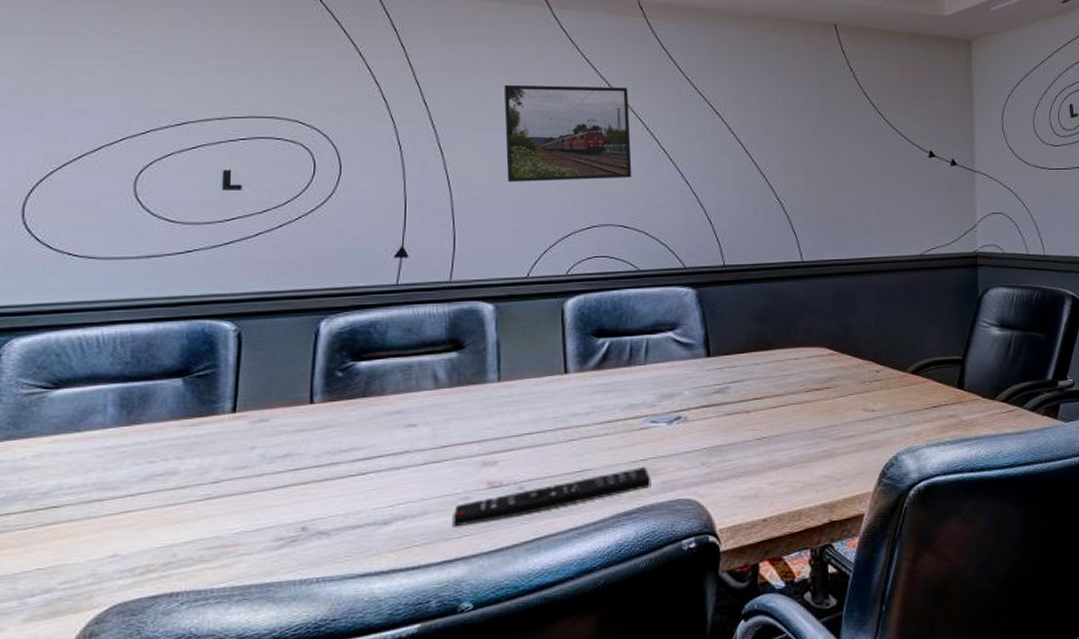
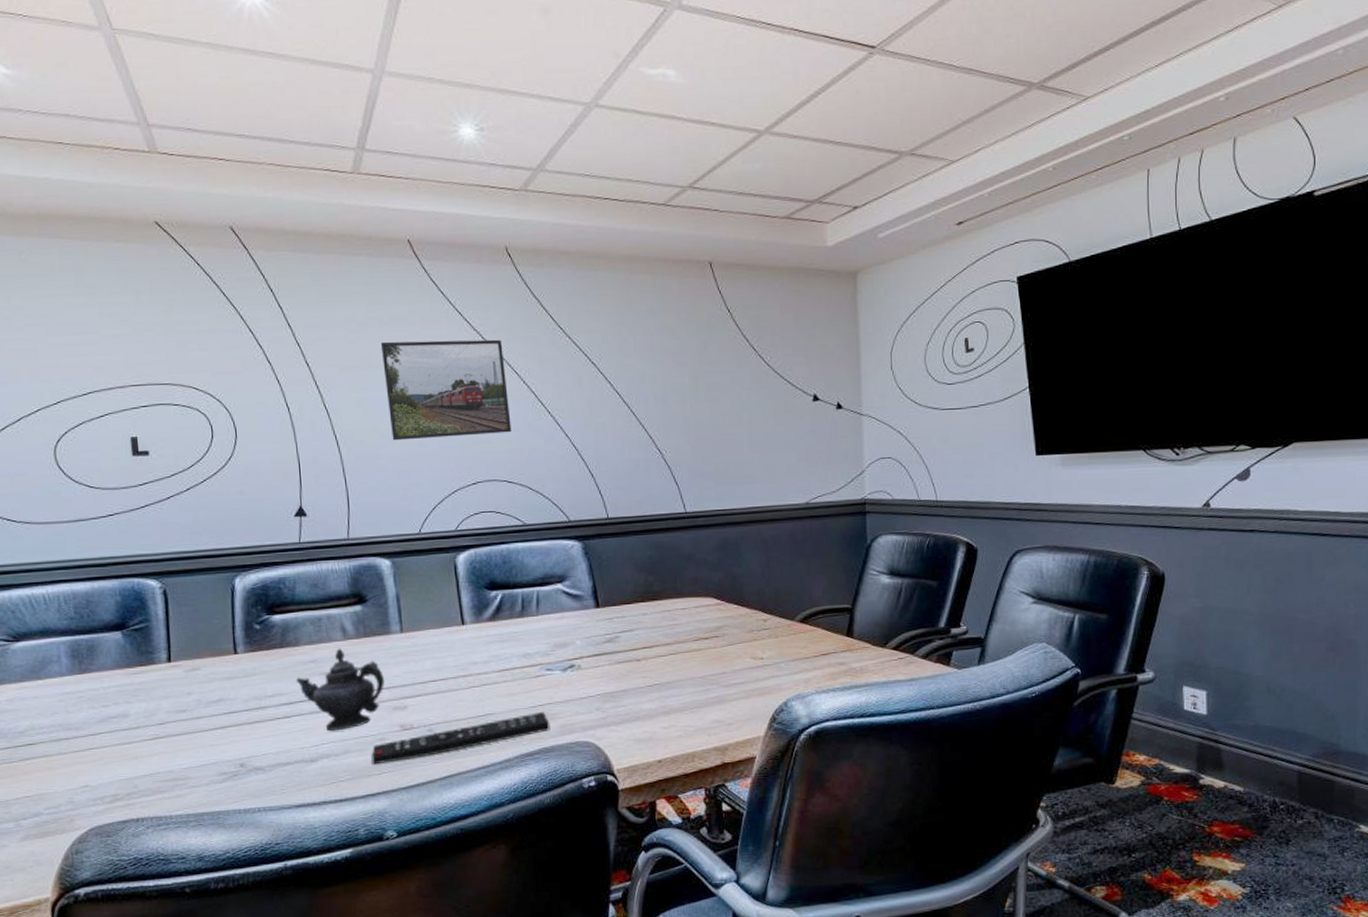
teapot: none [376,398,475,490] -> present [295,648,384,732]

